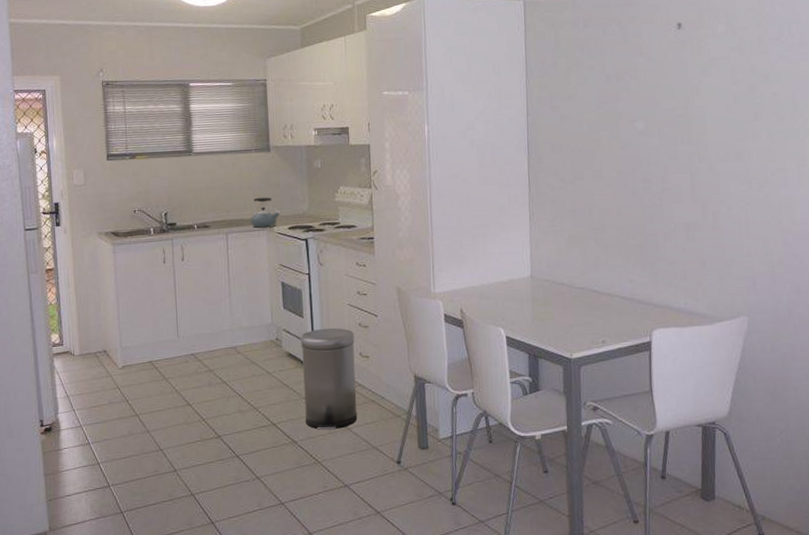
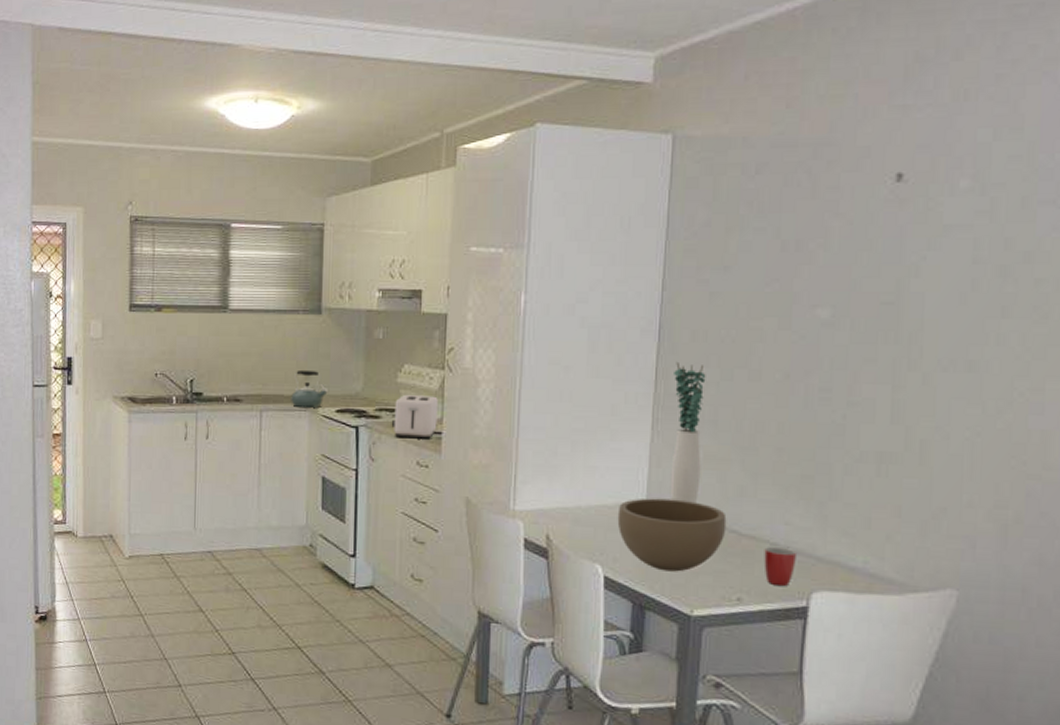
pedal bin: present [300,327,358,431] -> none [337,538,406,665]
toaster: none [333,209,370,245] -> present [391,394,438,439]
bowl: none [511,271,590,327] -> present [617,498,727,572]
vase: none [541,168,568,274] -> present [670,361,706,503]
mug: none [617,299,640,328] -> present [764,546,798,586]

